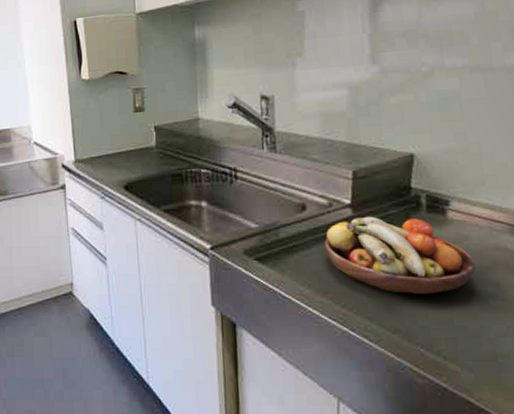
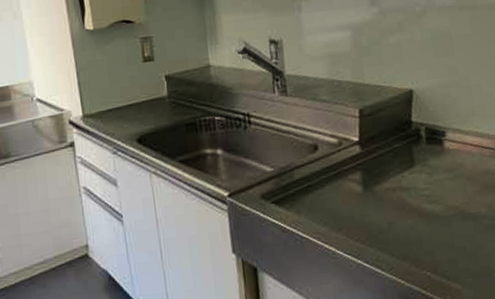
fruit bowl: present [325,216,476,295] -> none [337,150,471,223]

